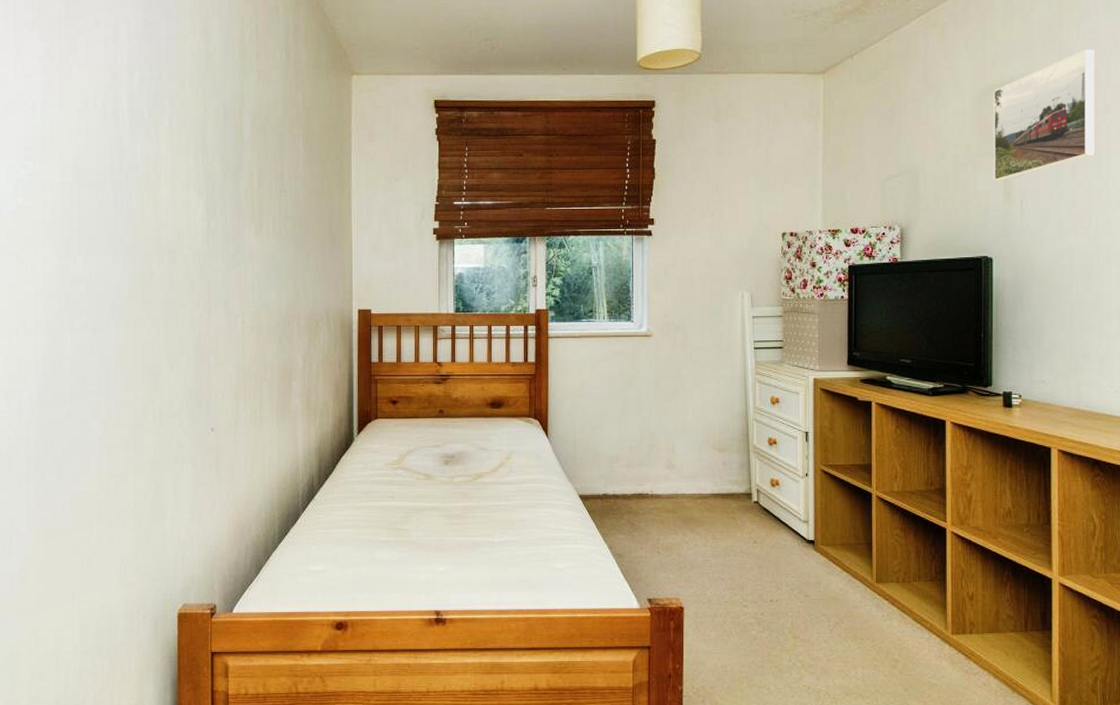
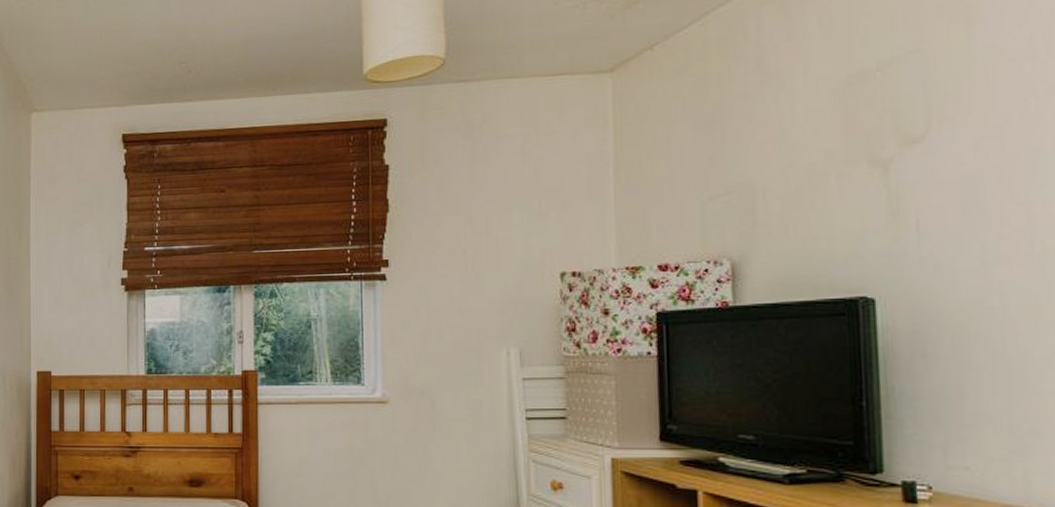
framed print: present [993,49,1097,181] -> none [864,11,1036,196]

